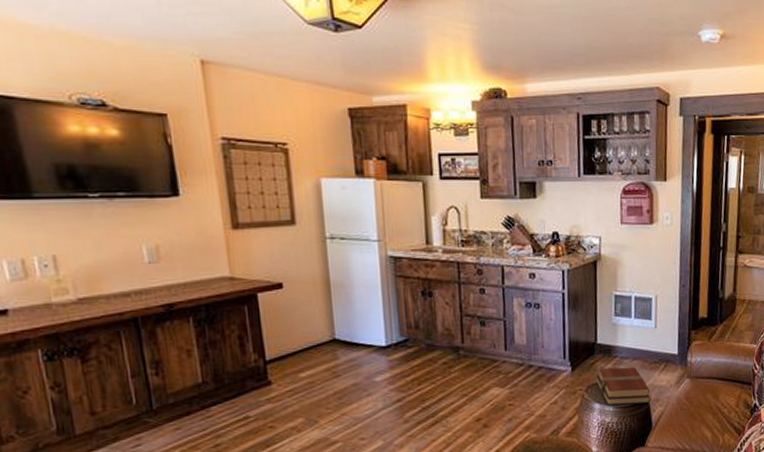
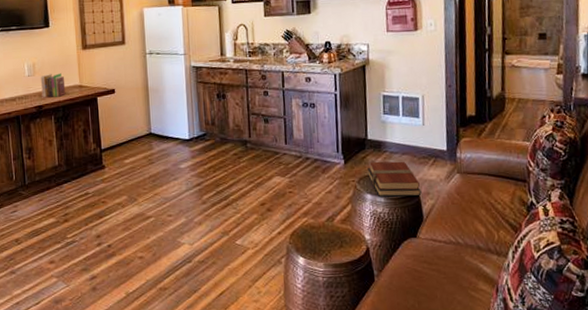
books: none [169,260,210,293] -> present [41,73,66,98]

